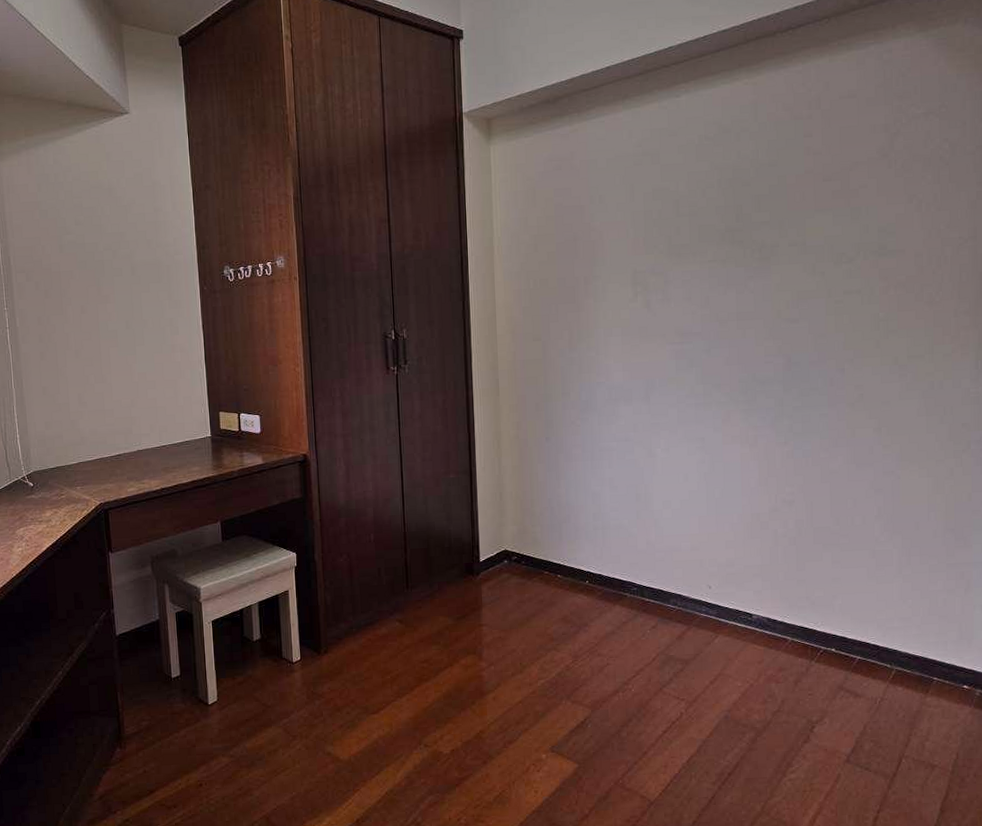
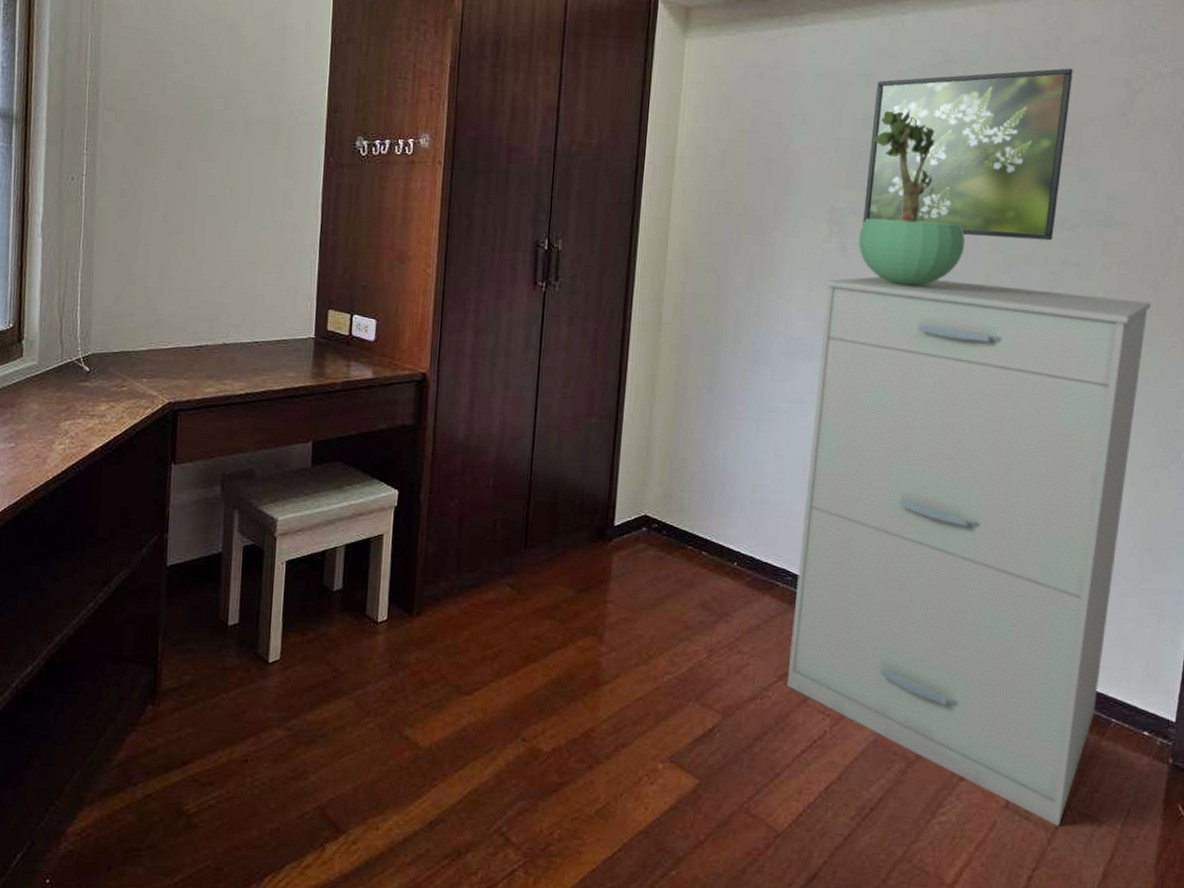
filing cabinet: none [637,315,929,773] -> present [786,276,1151,826]
potted plant: none [660,179,756,330] -> present [858,110,965,286]
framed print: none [661,122,835,283] -> present [862,68,1073,241]

